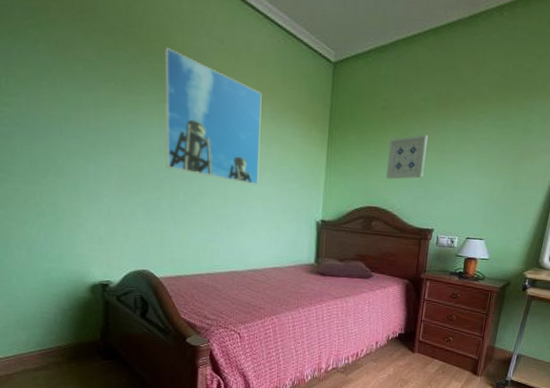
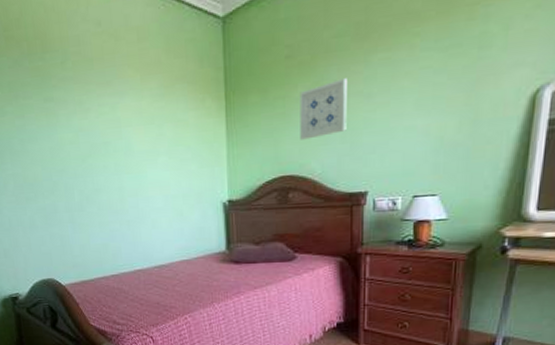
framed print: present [164,48,262,186] -> none [42,43,154,173]

